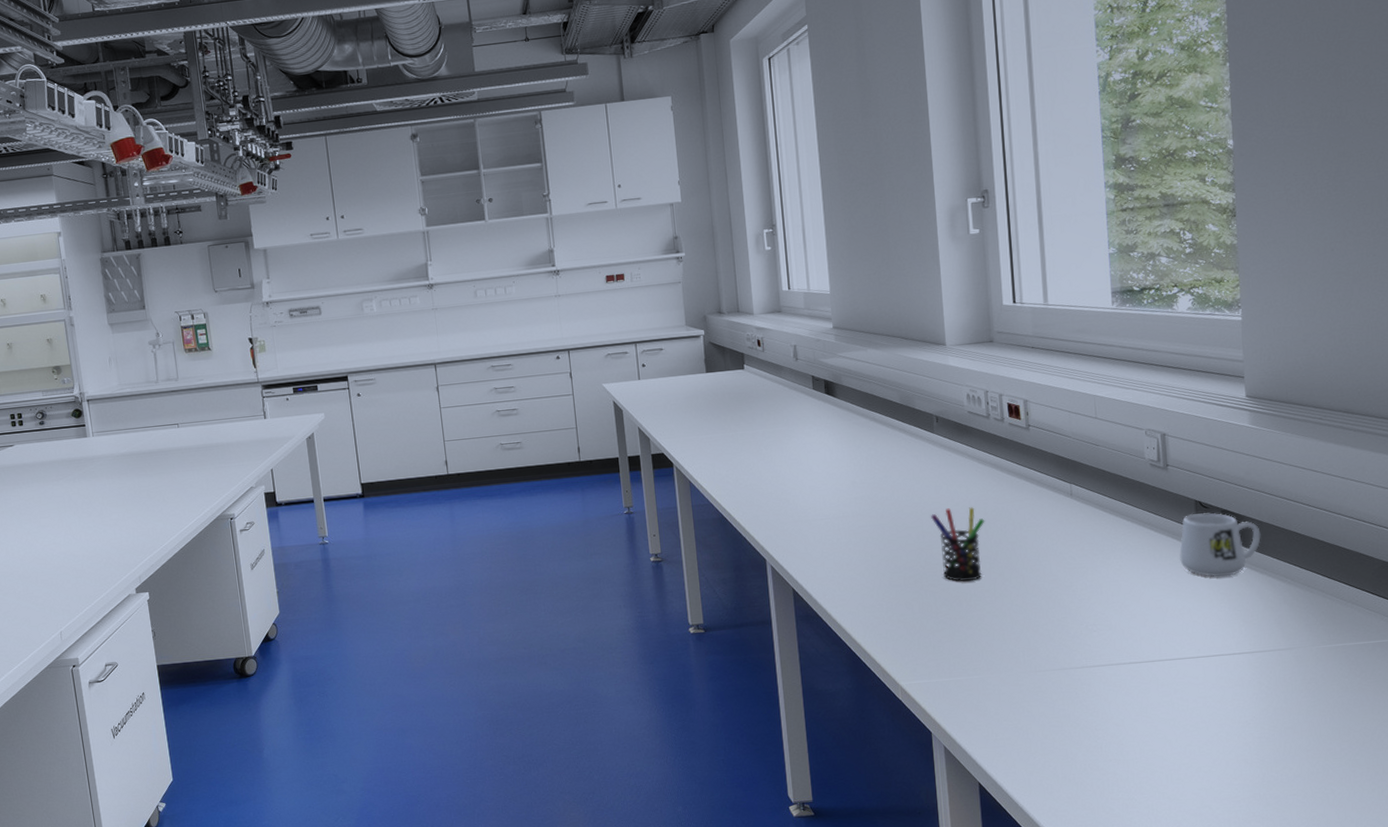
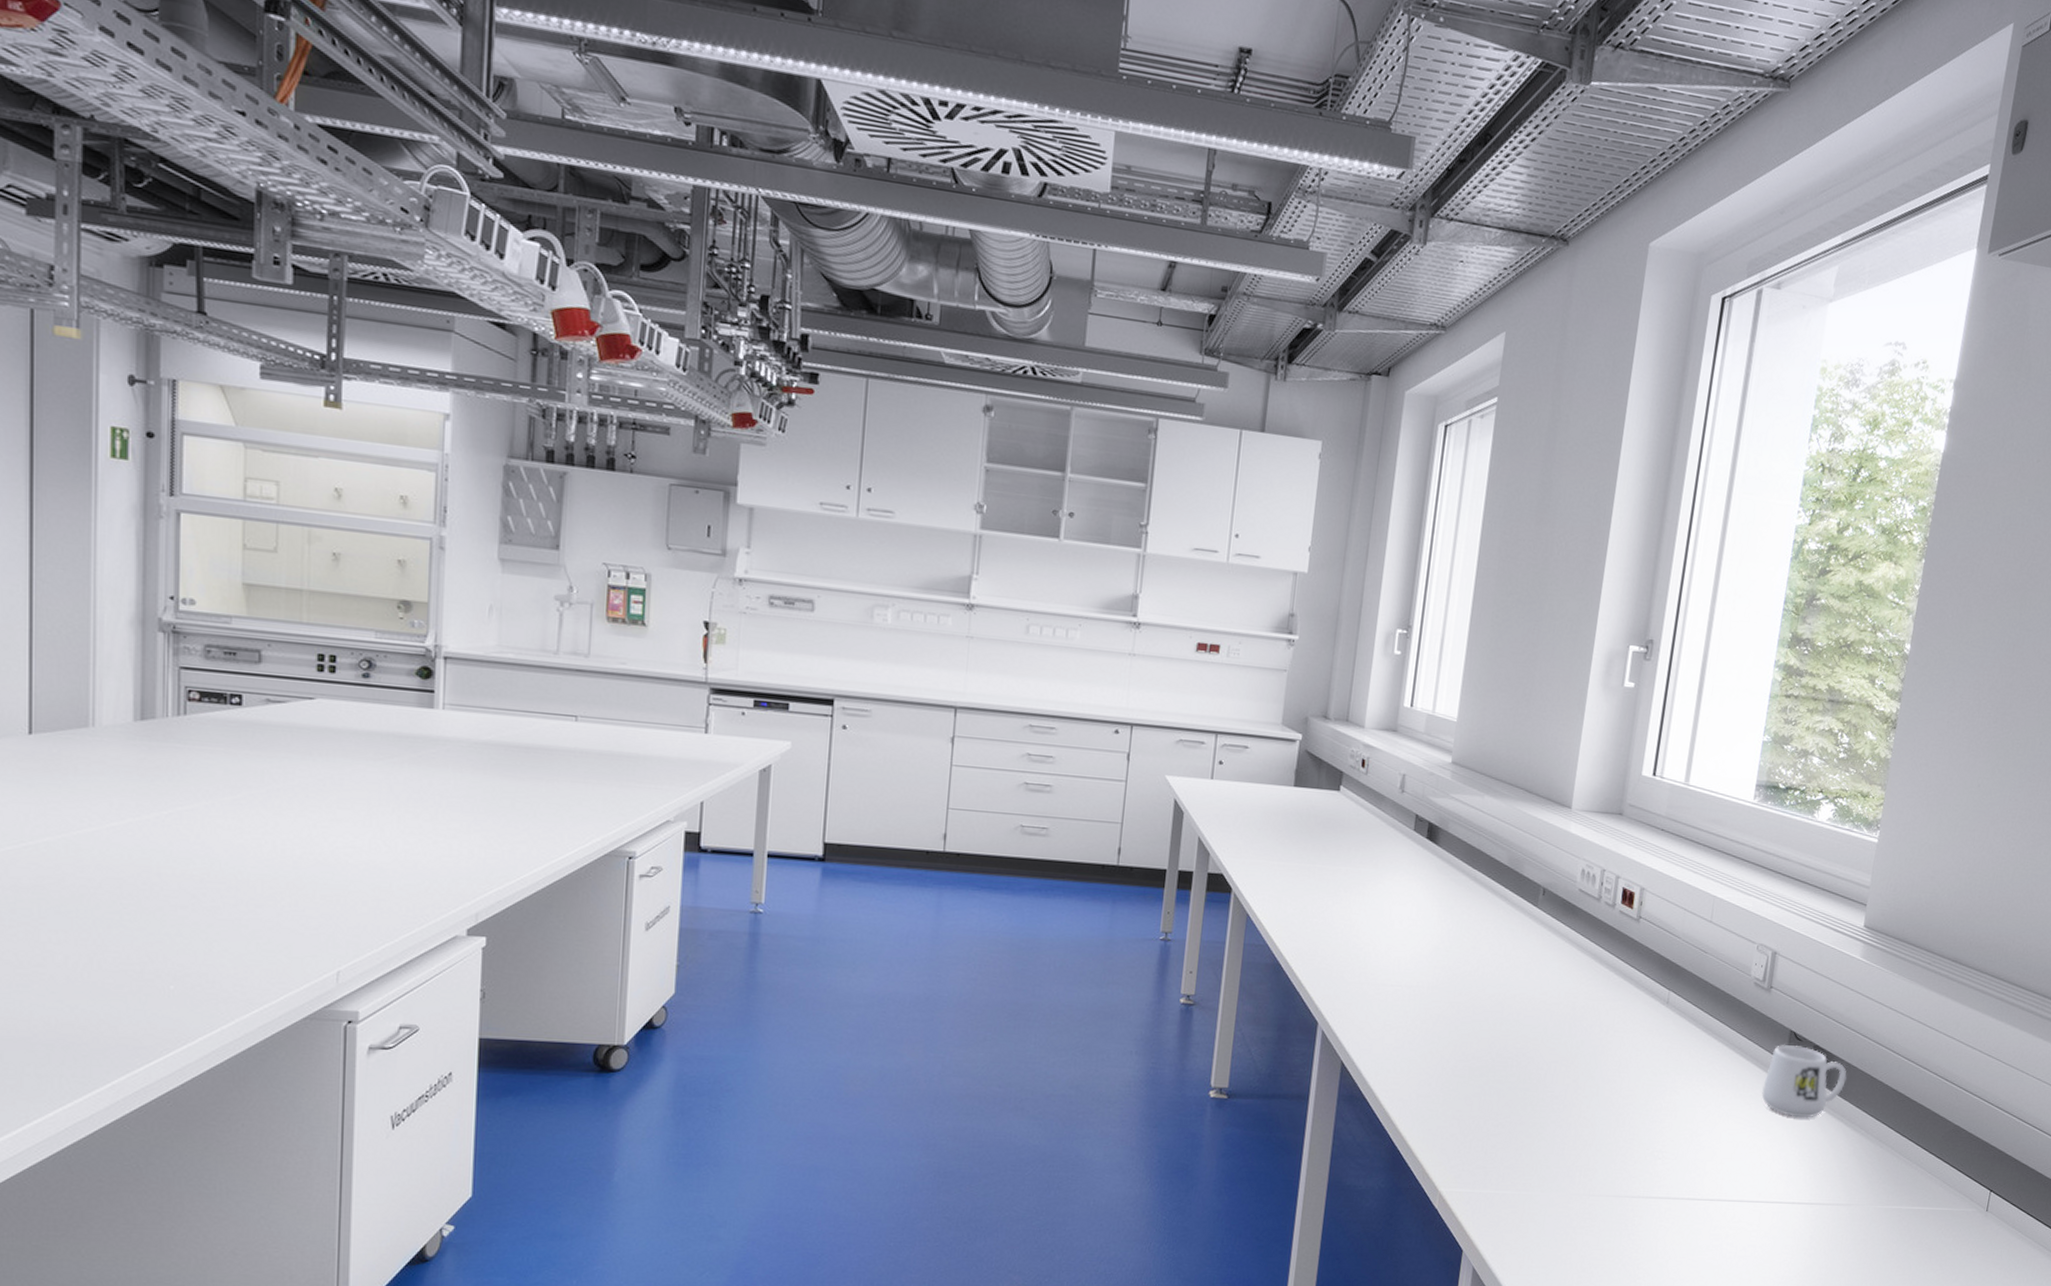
pen holder: present [931,507,985,582] -> none [1513,996,1571,1083]

